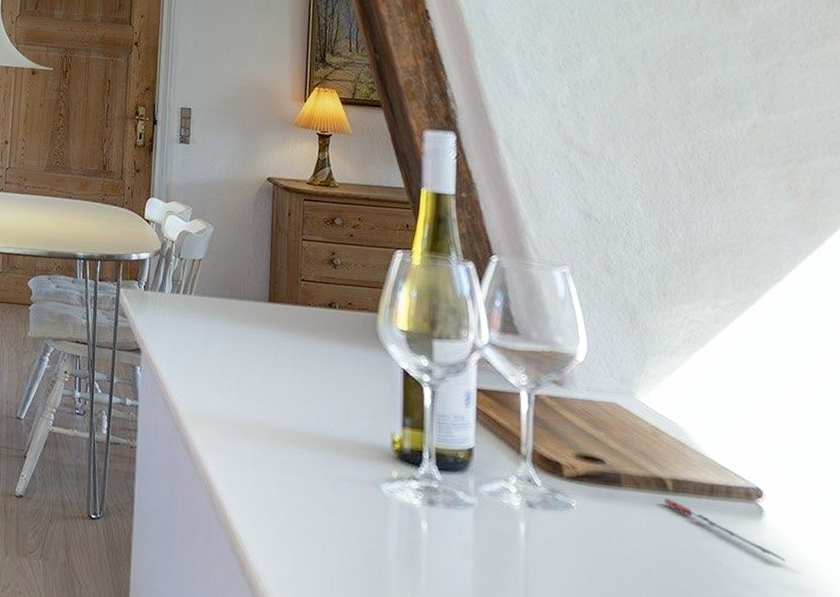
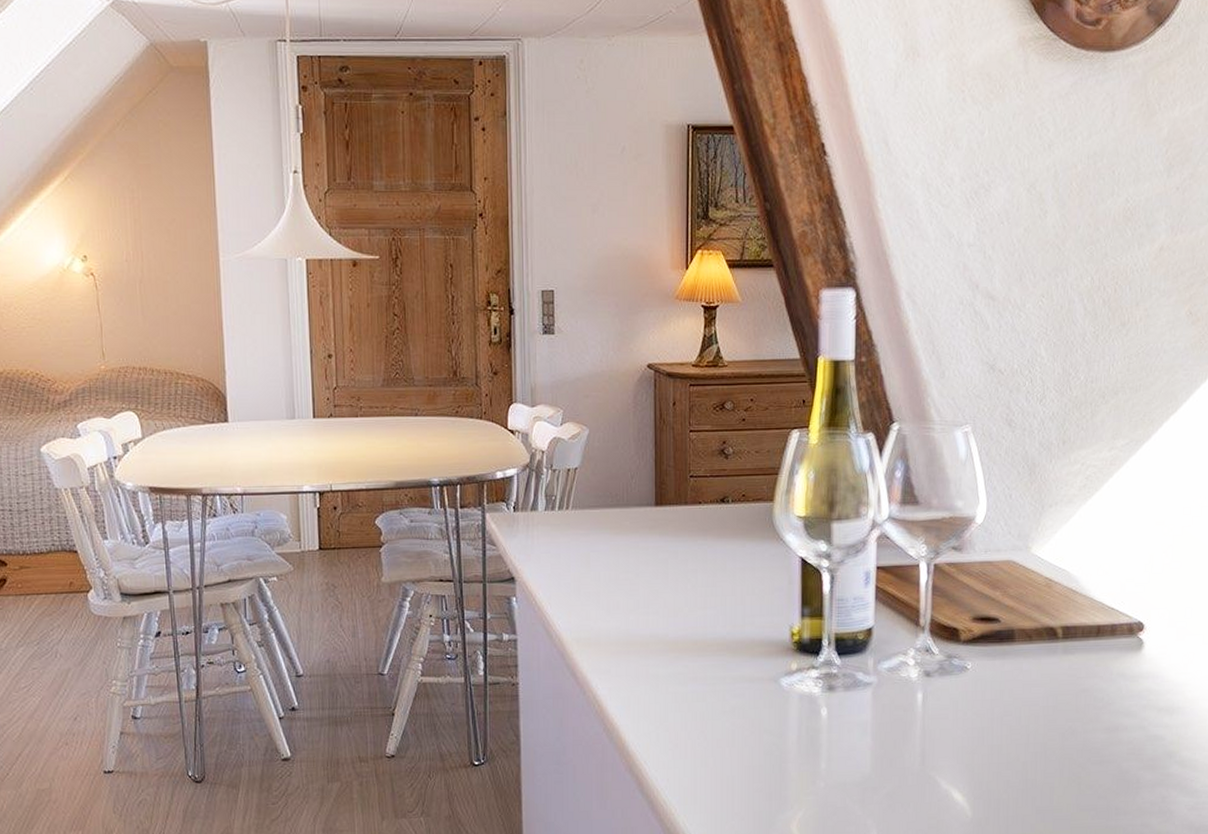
pen: present [664,498,786,562] -> none [1054,645,1161,687]

